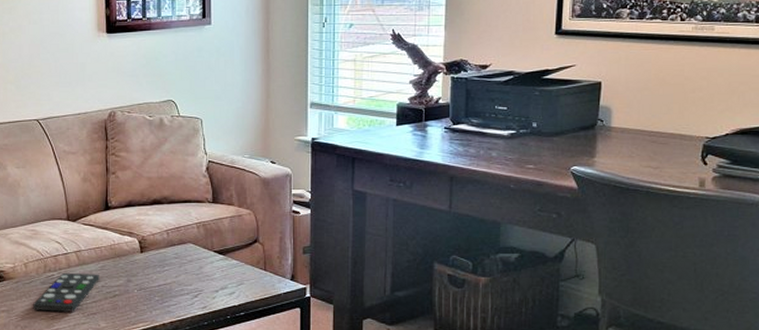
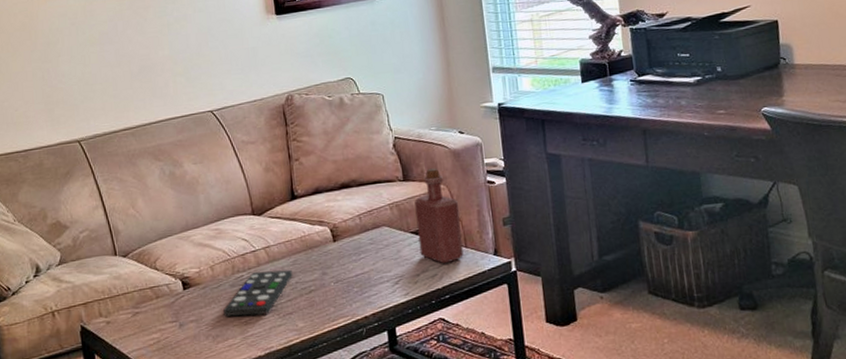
bottle: none [221,193,263,284] -> present [414,168,464,264]

